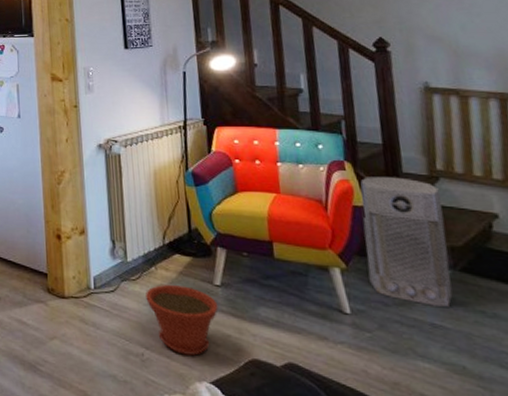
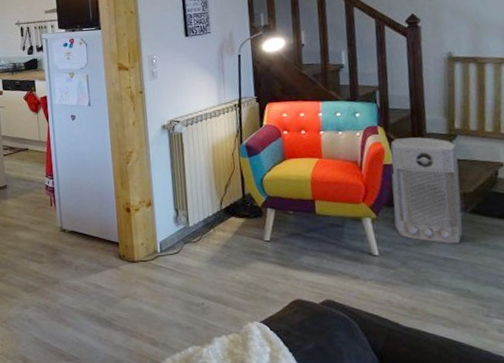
plant pot: present [145,285,218,356] -> none [205,244,268,301]

